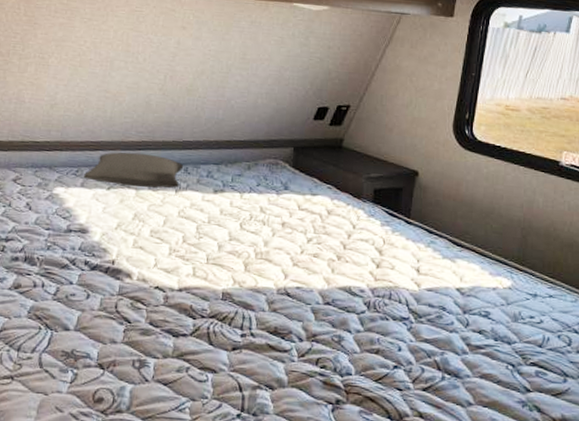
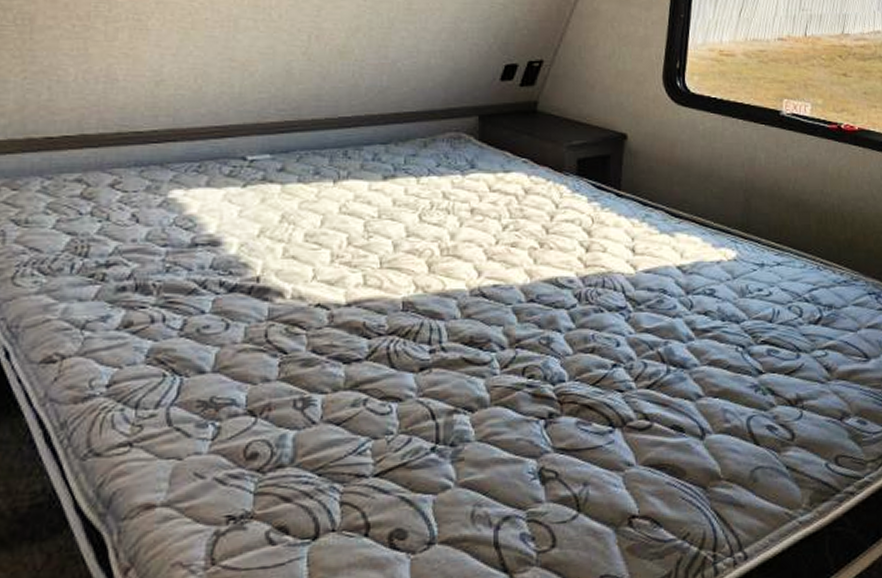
pillow: present [84,152,184,189] -> none [209,136,342,179]

